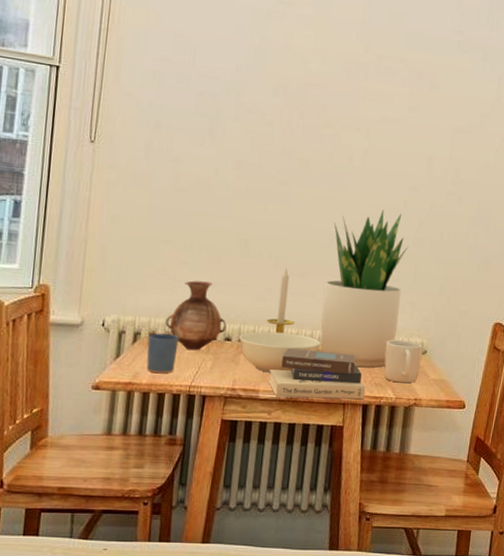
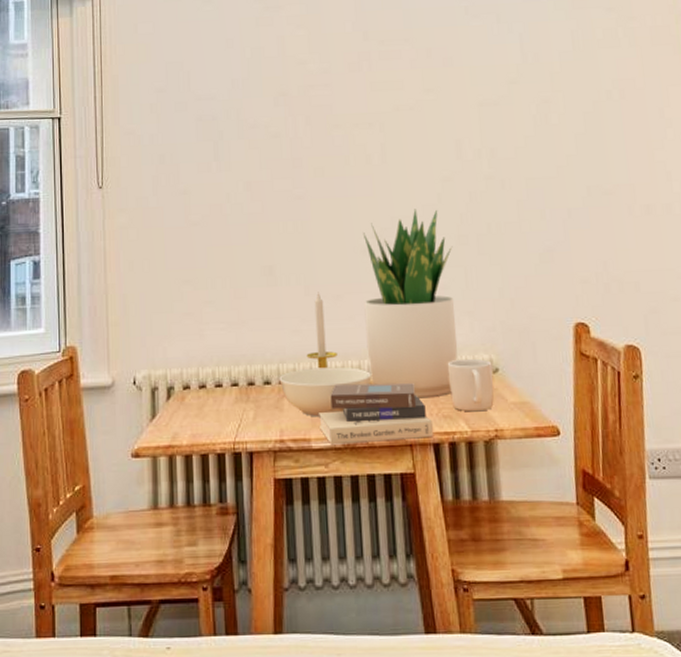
mug: present [146,333,179,374] -> none [182,385,215,432]
vase: present [165,280,227,351] -> none [198,320,264,401]

